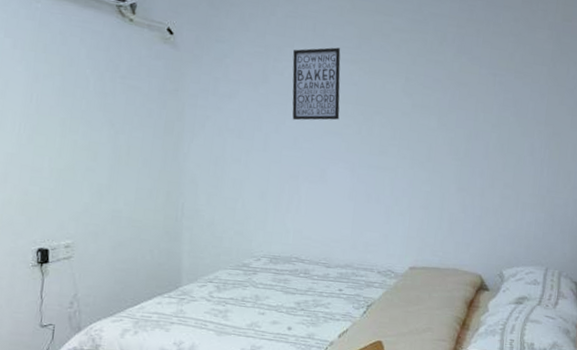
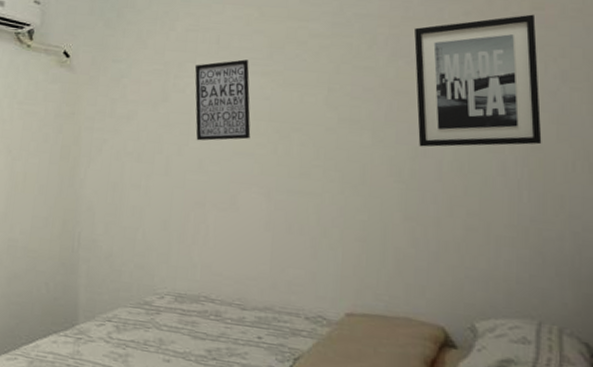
wall art: none [473,24,565,131] -> present [414,14,542,147]

